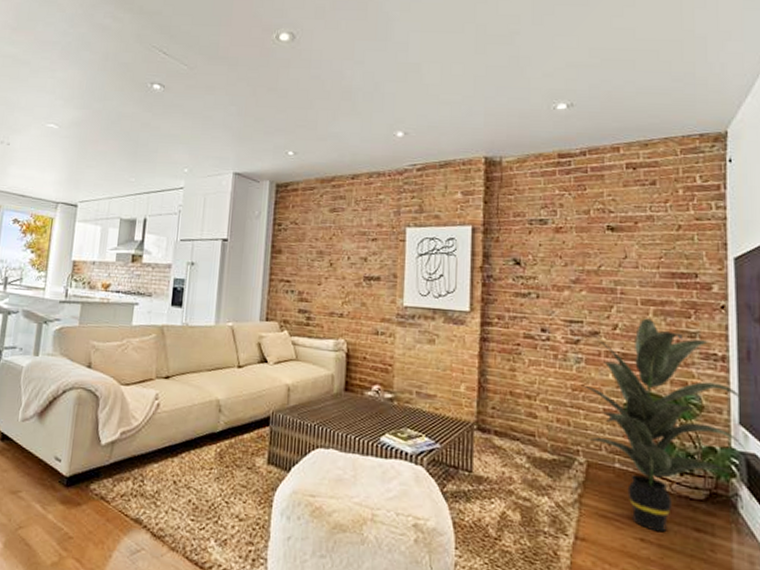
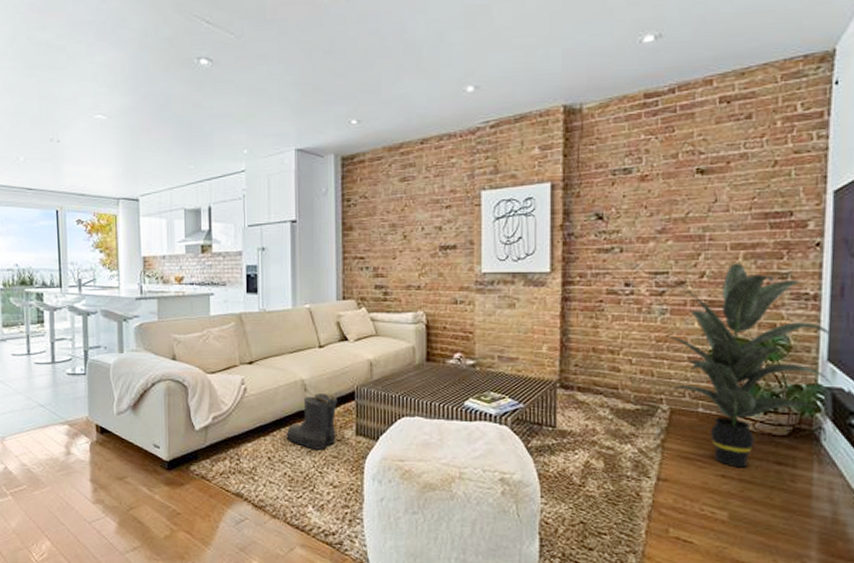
boots: none [194,415,252,478] -> present [285,393,337,450]

